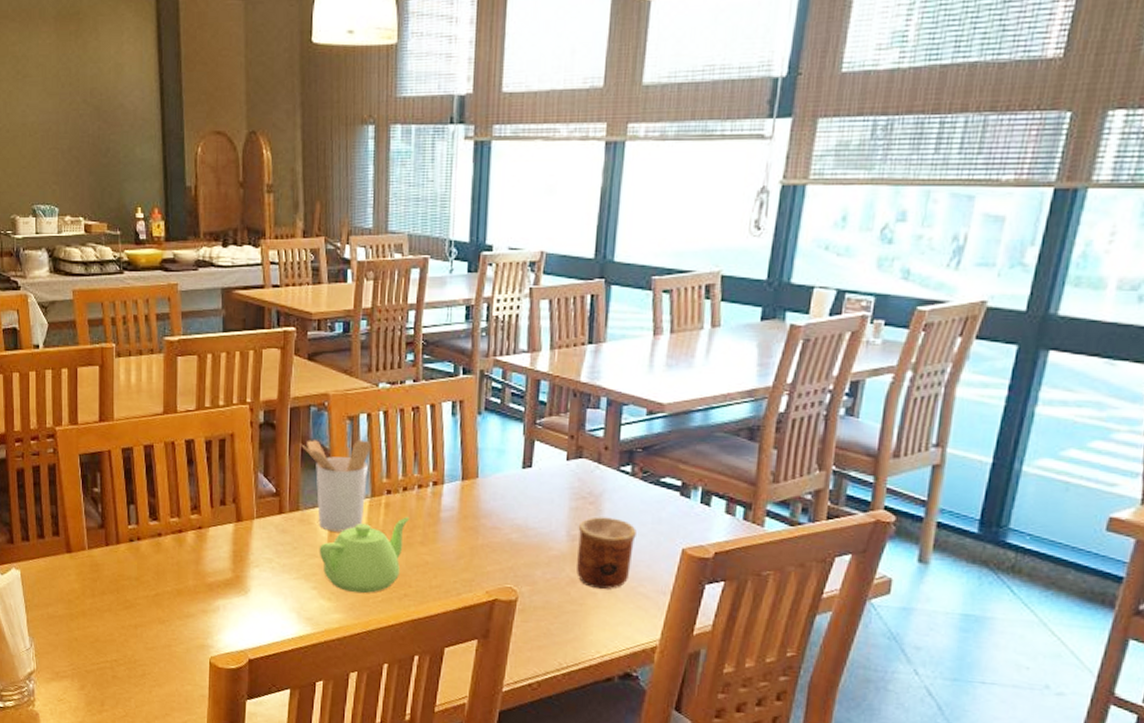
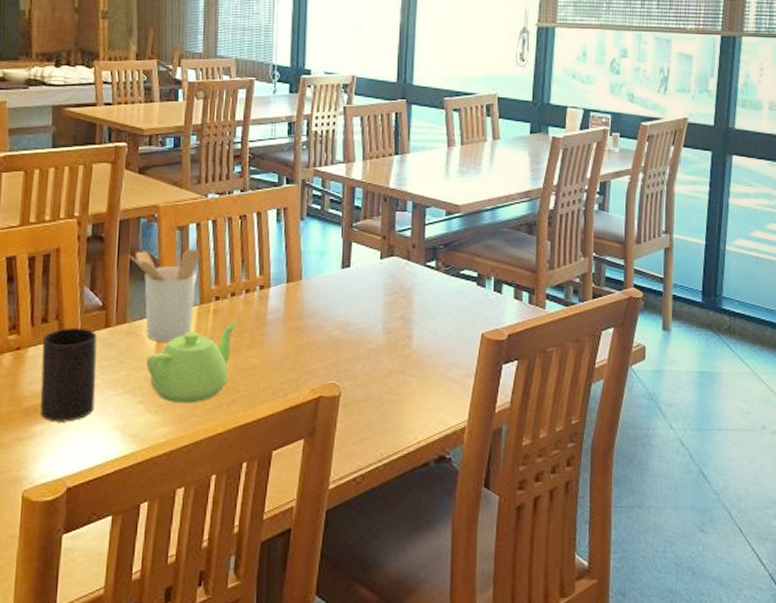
cup: none [221,511,272,600] -> present [40,327,97,422]
cup: present [577,517,637,589] -> none [392,309,443,377]

